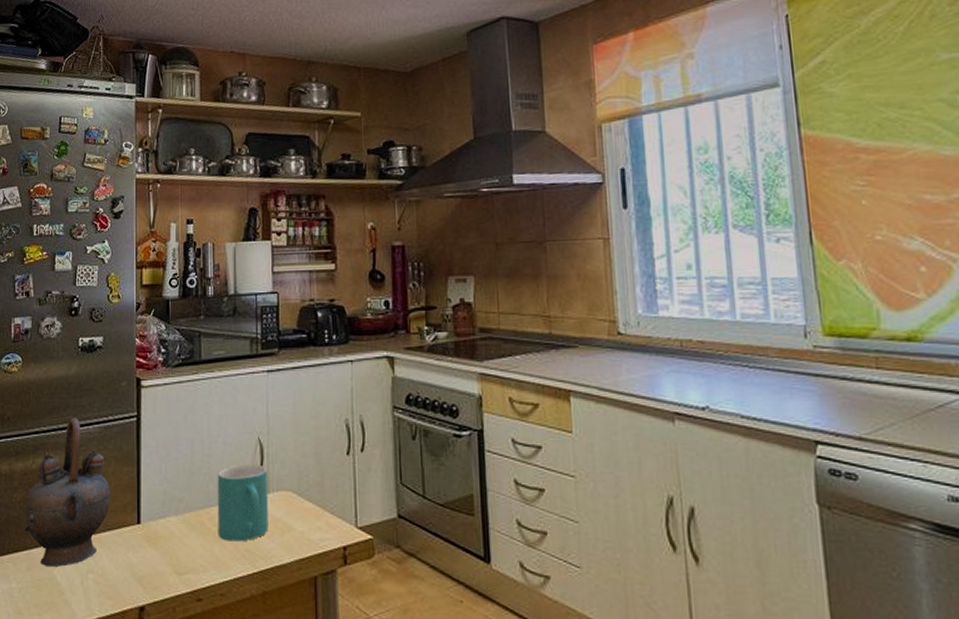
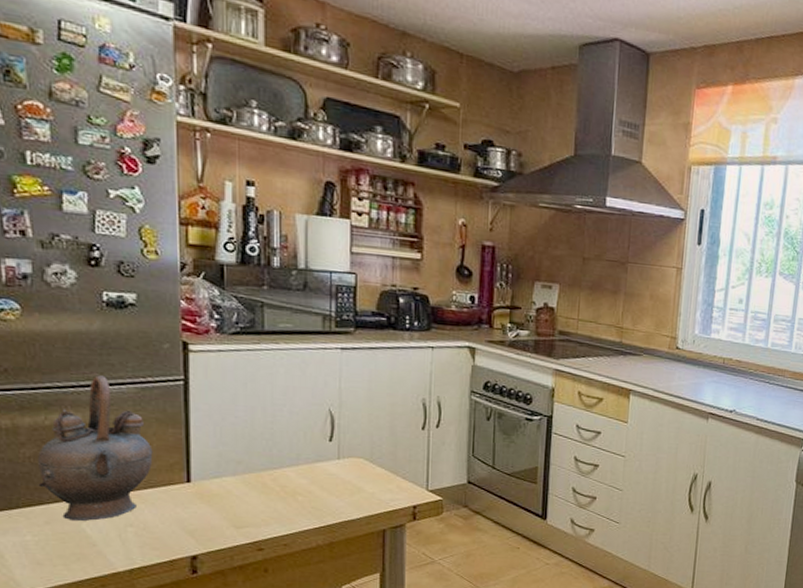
mug: present [217,464,268,542] -> none [281,432,338,500]

